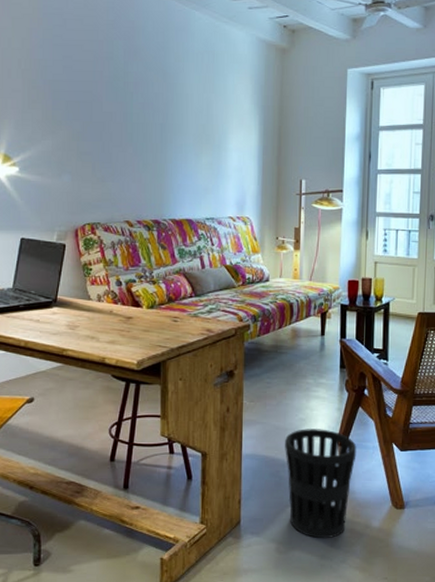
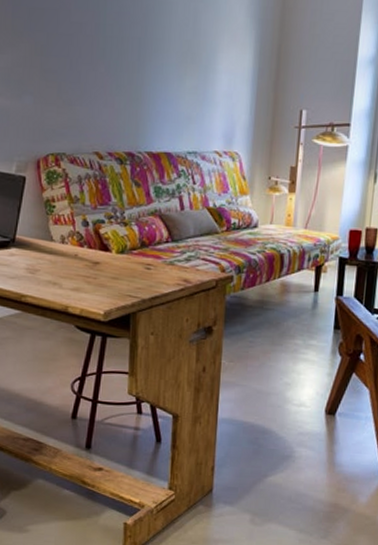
wastebasket: present [285,429,357,539] -> none [266,394,347,513]

